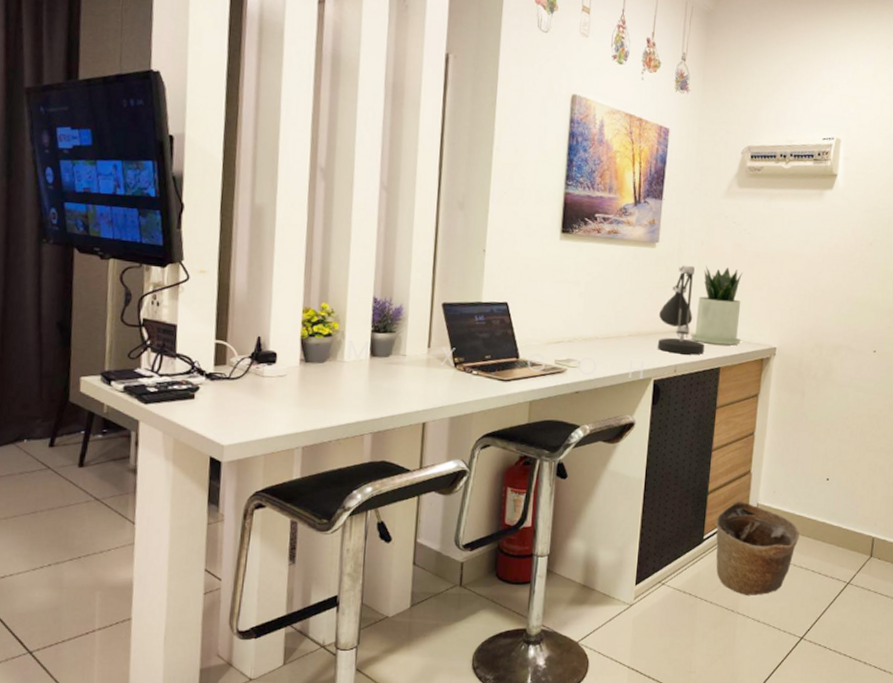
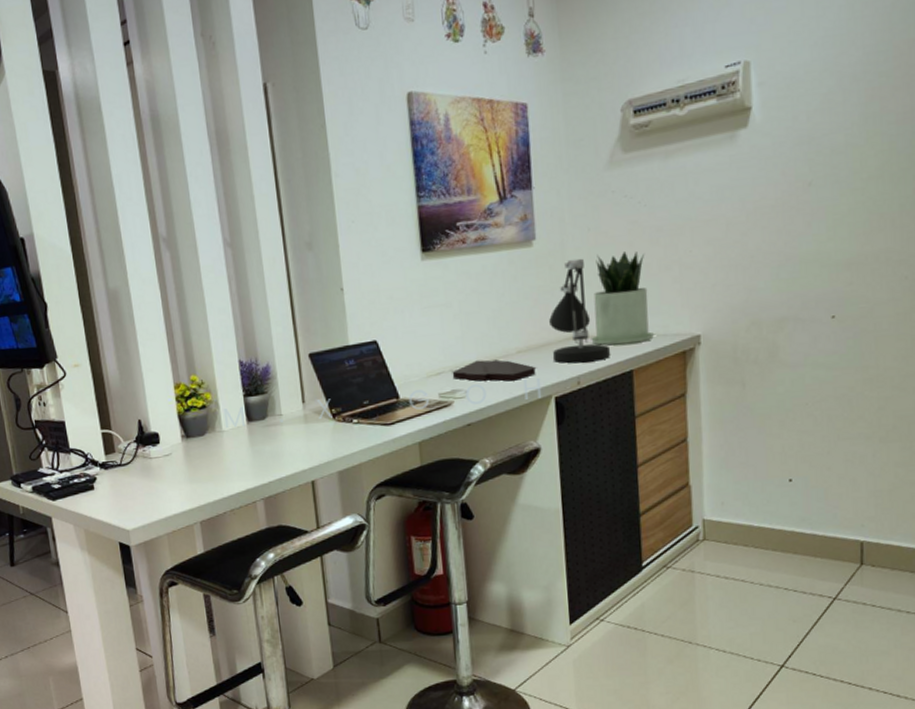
papers: none [569,336,643,360] -> present [452,359,537,382]
basket: present [715,501,800,595] -> none [654,518,762,624]

